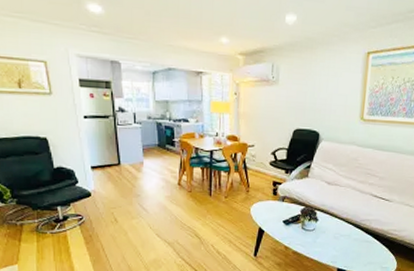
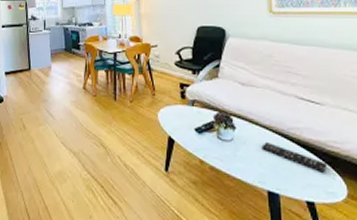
remote control: none [337,230,386,253] -> present [261,141,328,173]

